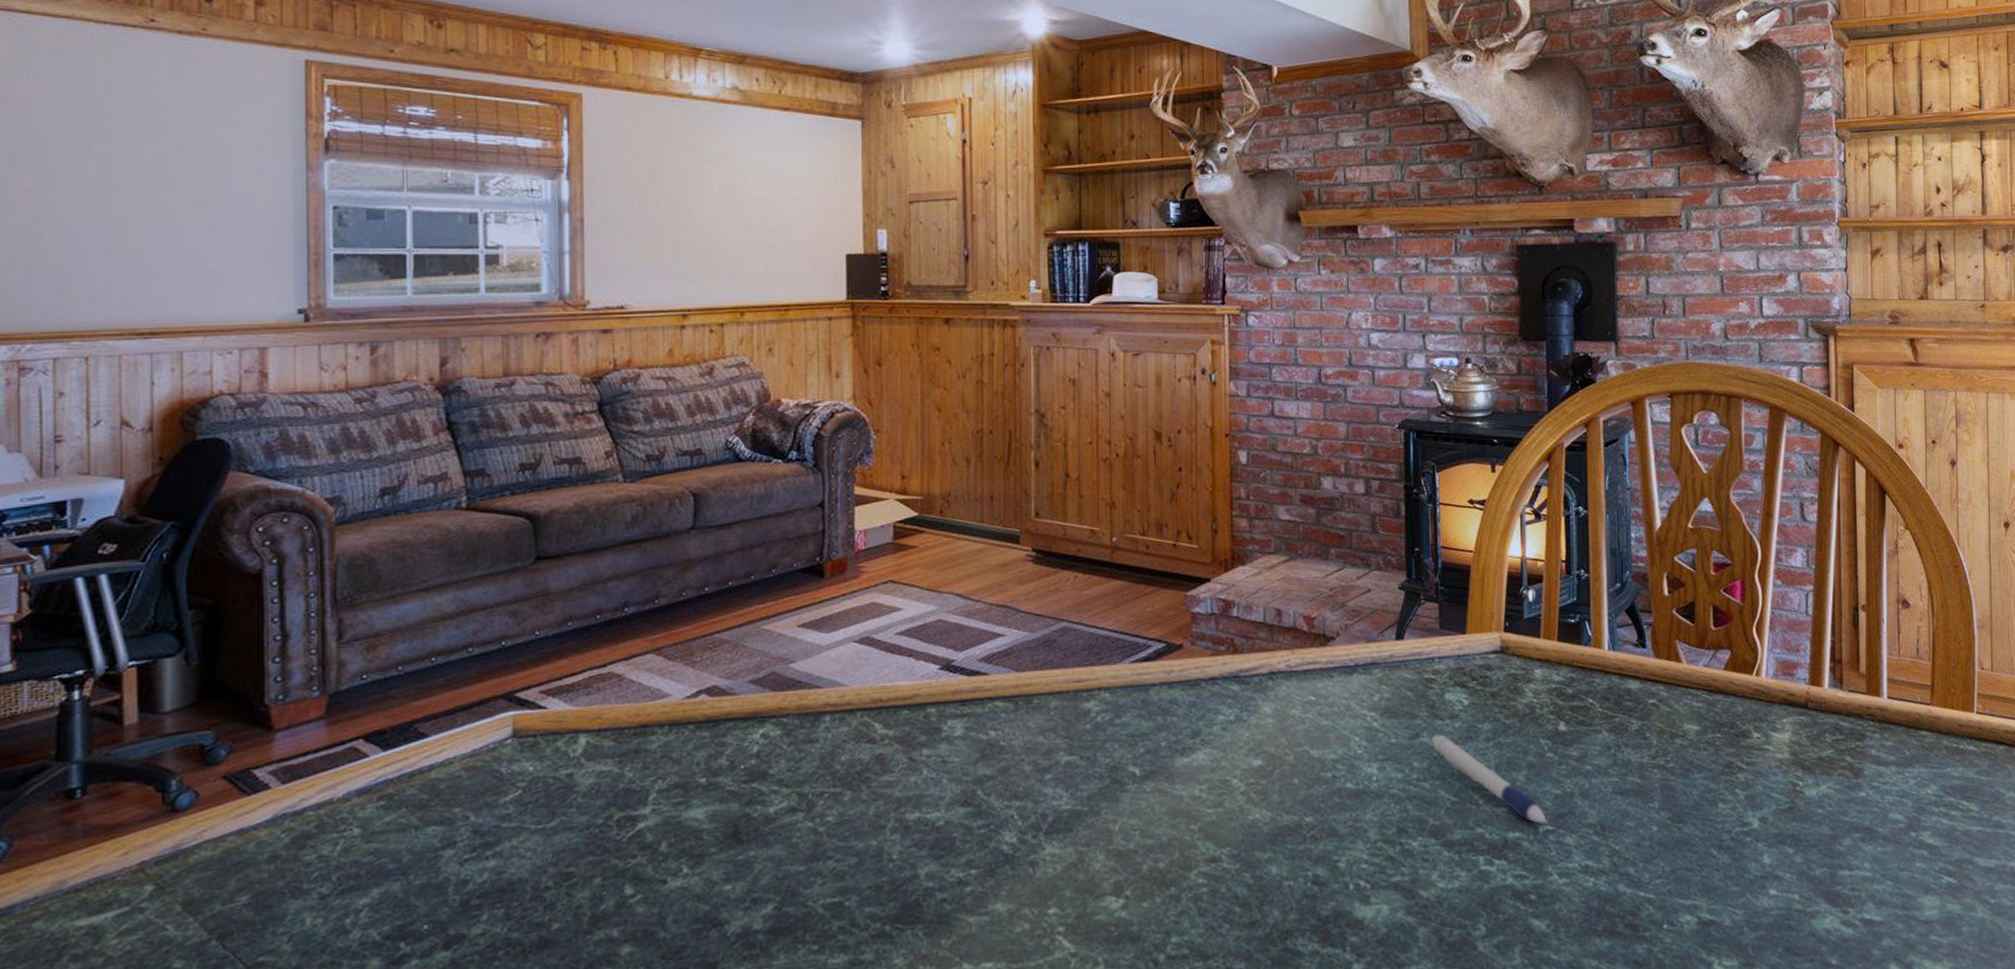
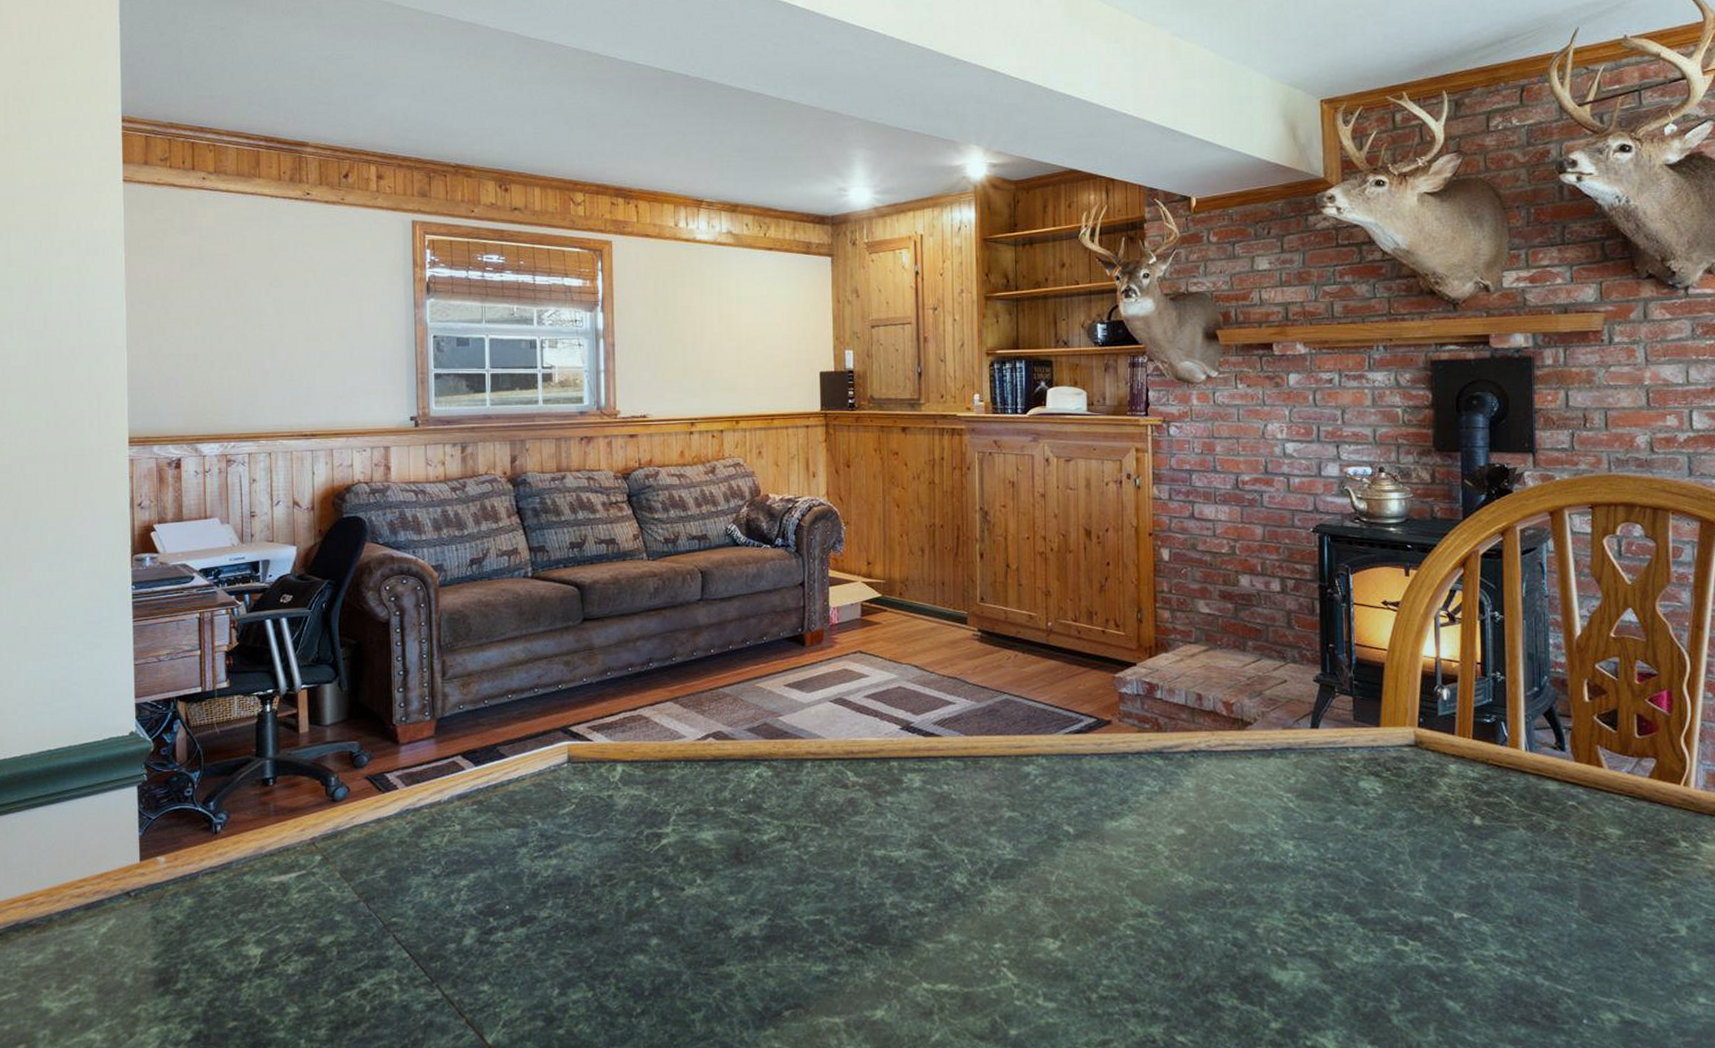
pen: present [1431,734,1548,824] -> none [1345,819,1463,912]

